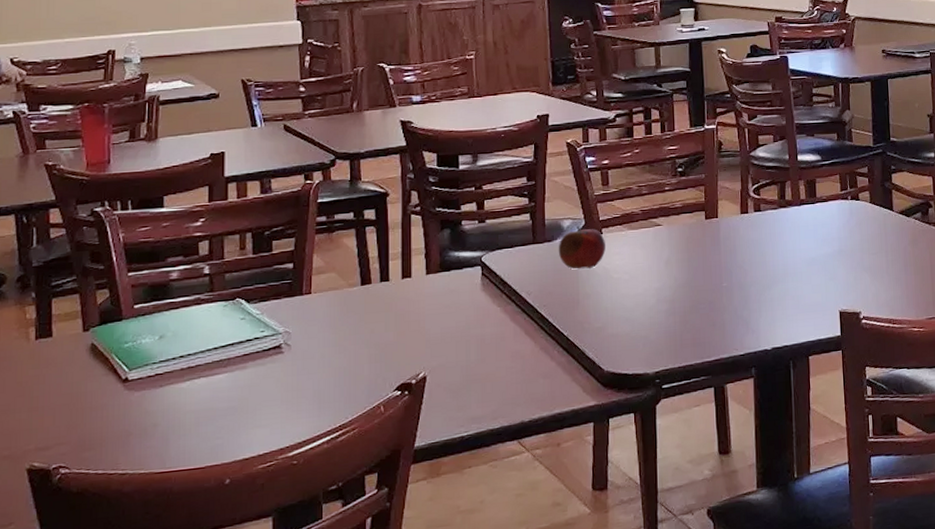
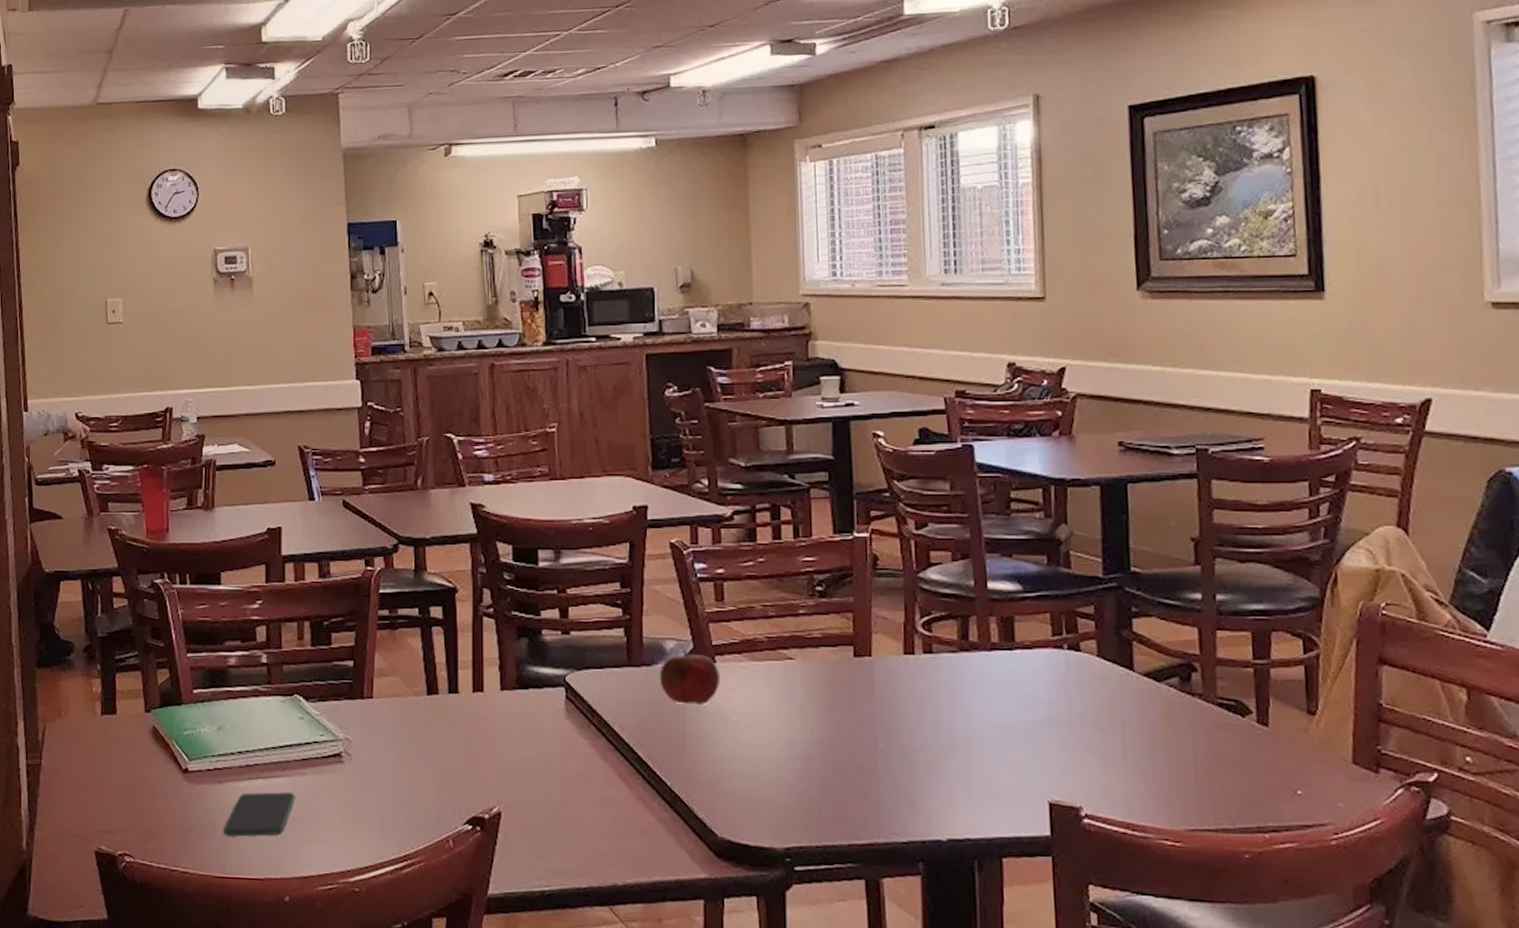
smartphone: none [164,386,237,434] -> present [223,792,296,837]

